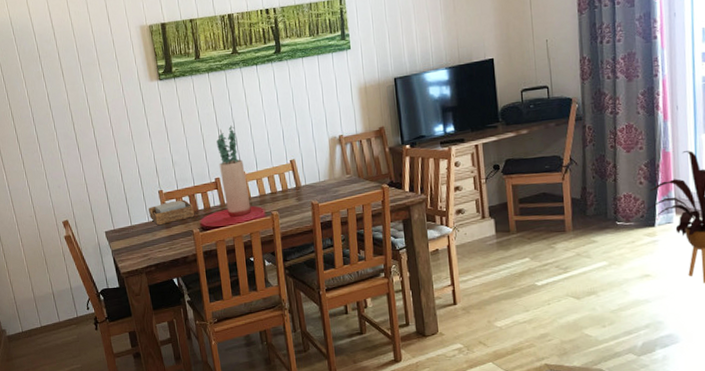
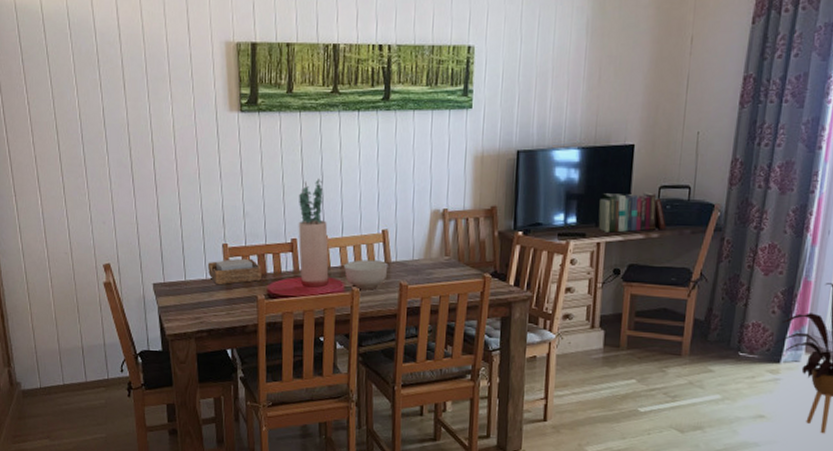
bowl: none [262,186,300,213] -> present [344,259,388,290]
books: none [472,96,533,136] -> present [598,192,666,233]

